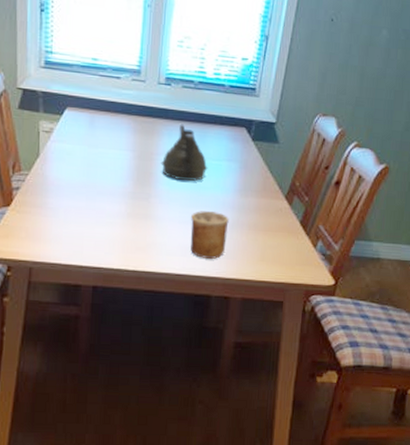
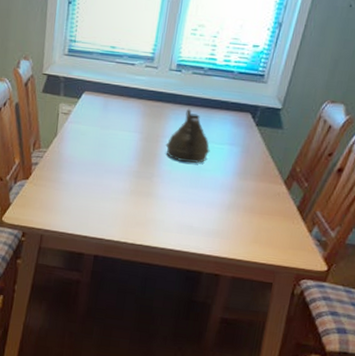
cup: present [190,211,229,260] -> none [187,191,226,238]

